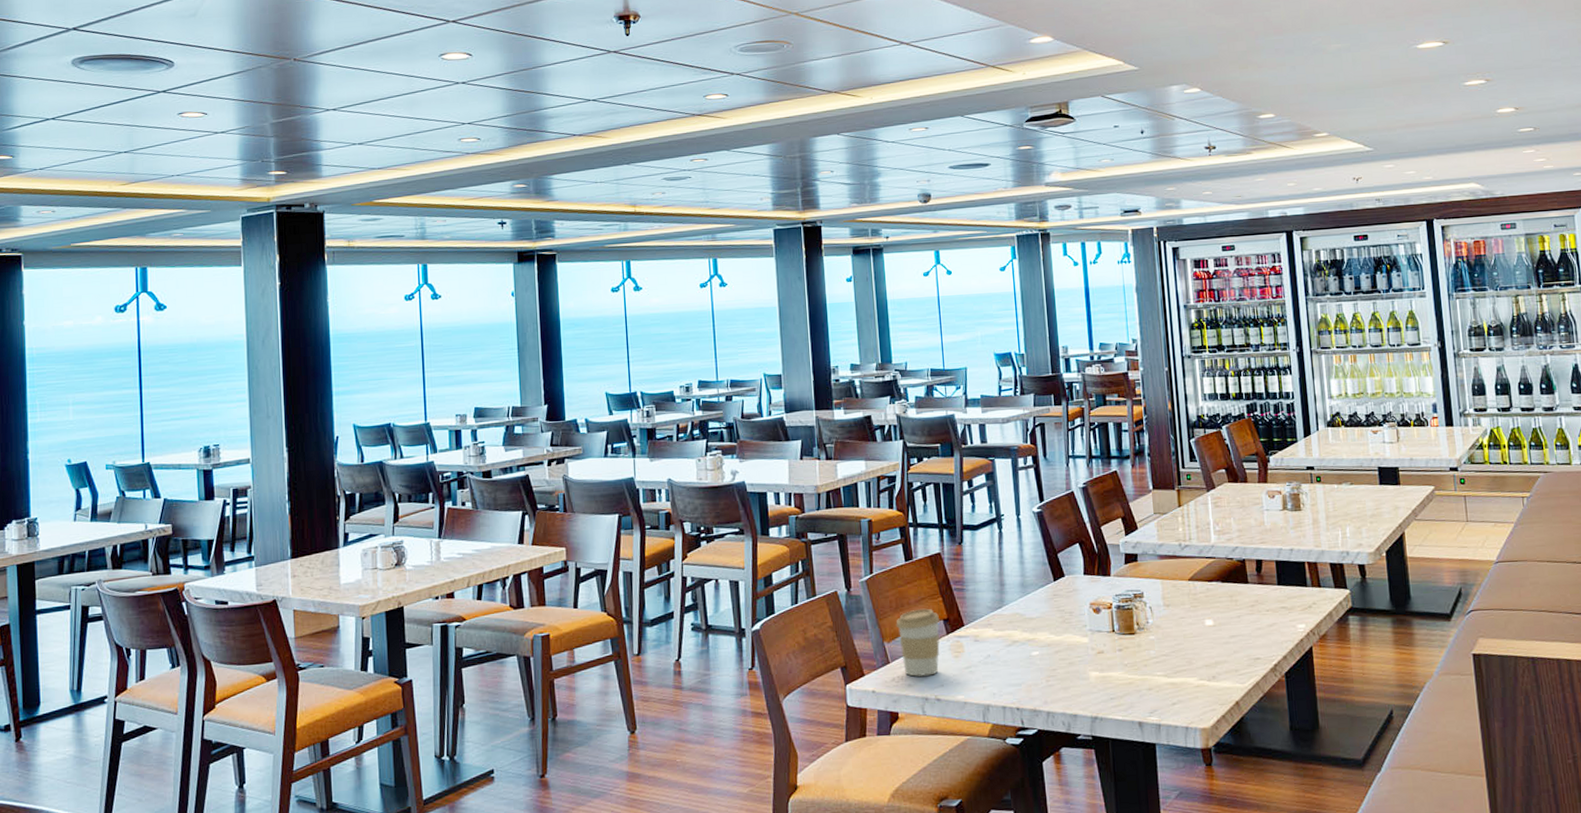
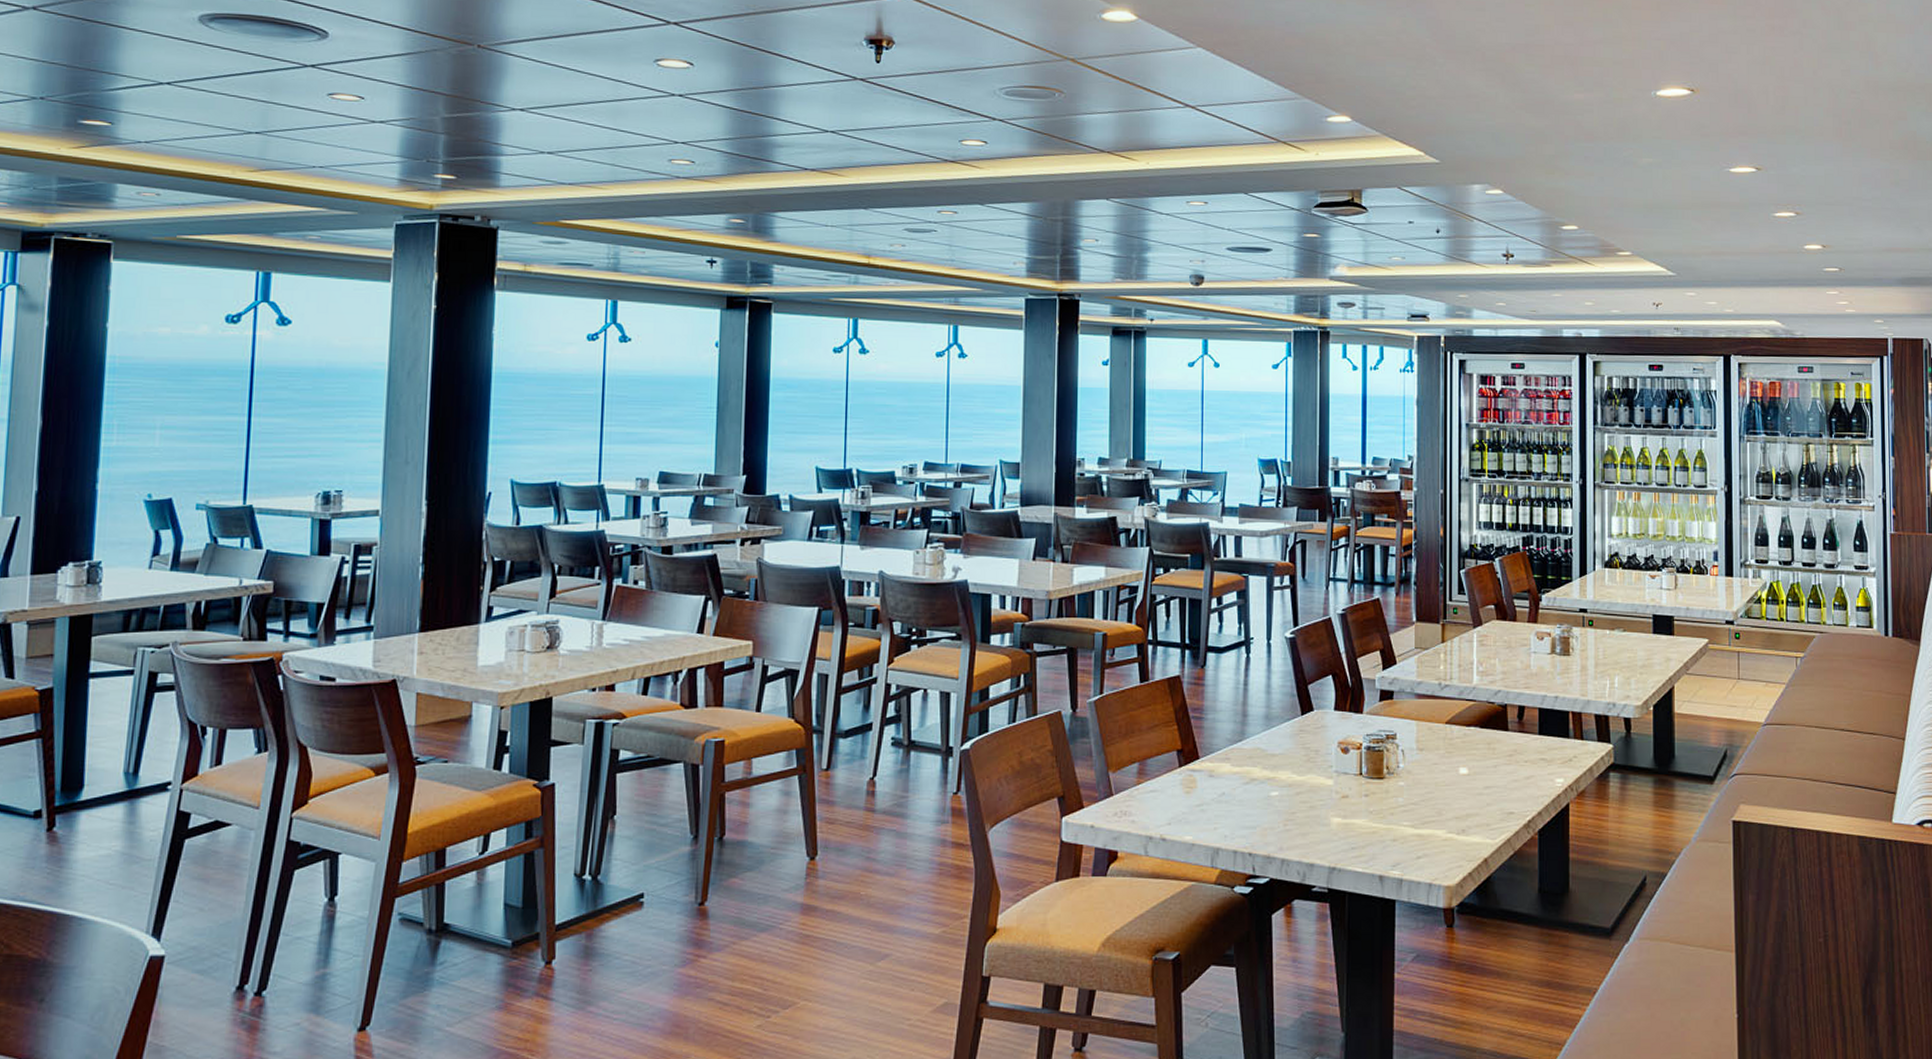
coffee cup: present [896,608,940,677] -> none [1123,736,1173,812]

